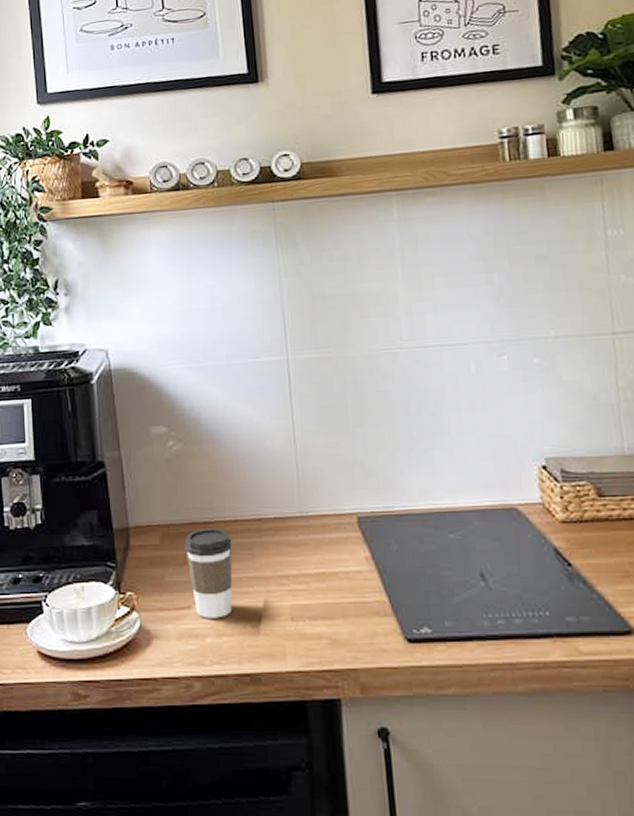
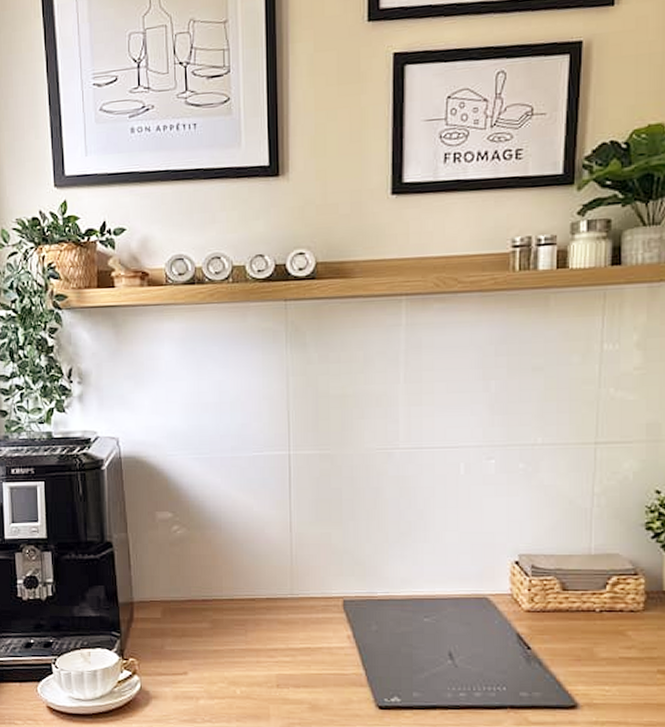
coffee cup: present [185,528,233,618] -> none [184,605,227,684]

